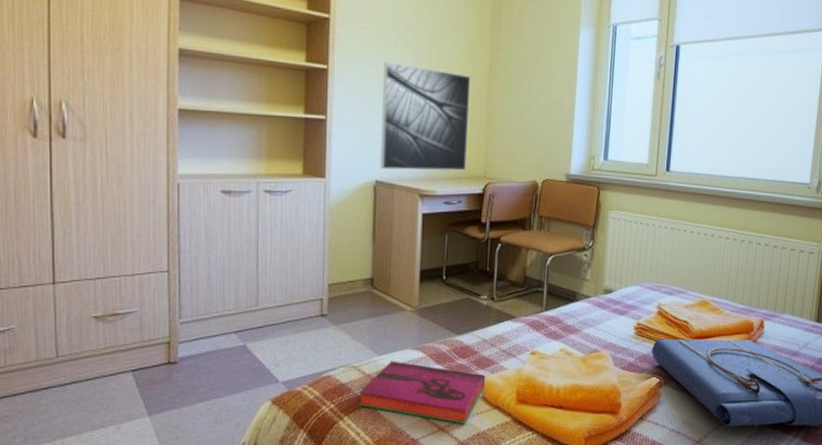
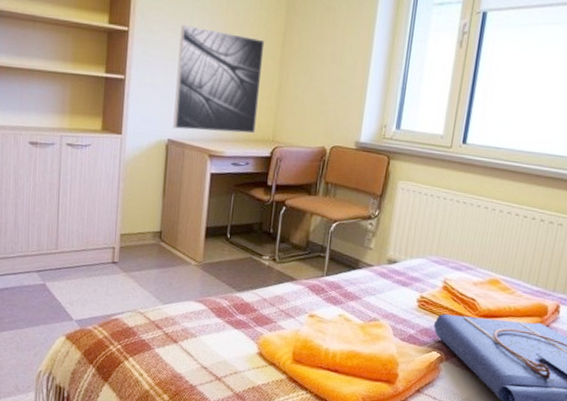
hardback book: present [358,360,486,424] -> none [142,310,264,377]

